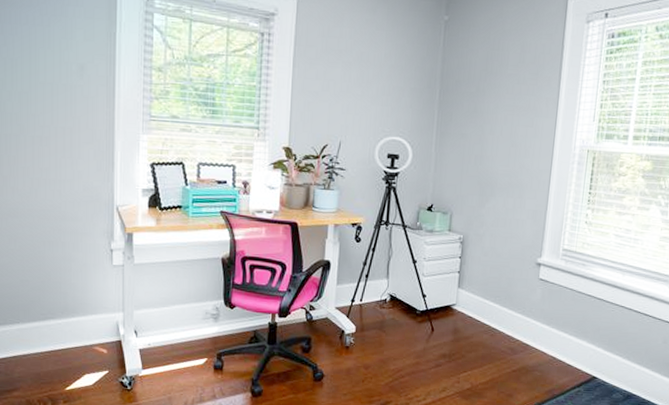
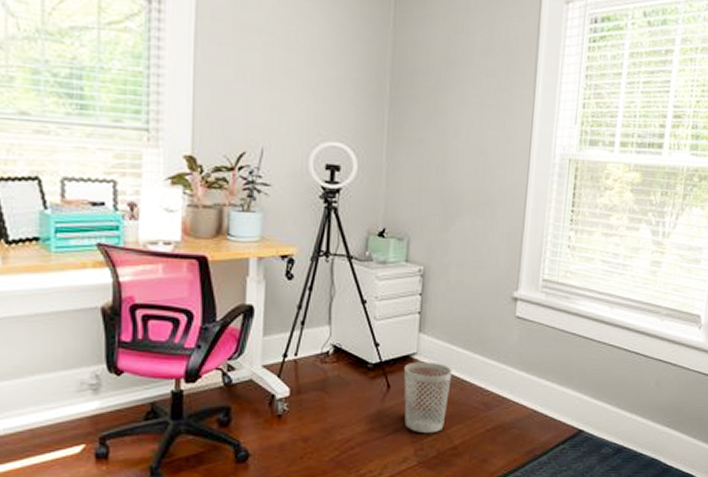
wastebasket: none [445,311,485,370] -> present [404,361,452,434]

